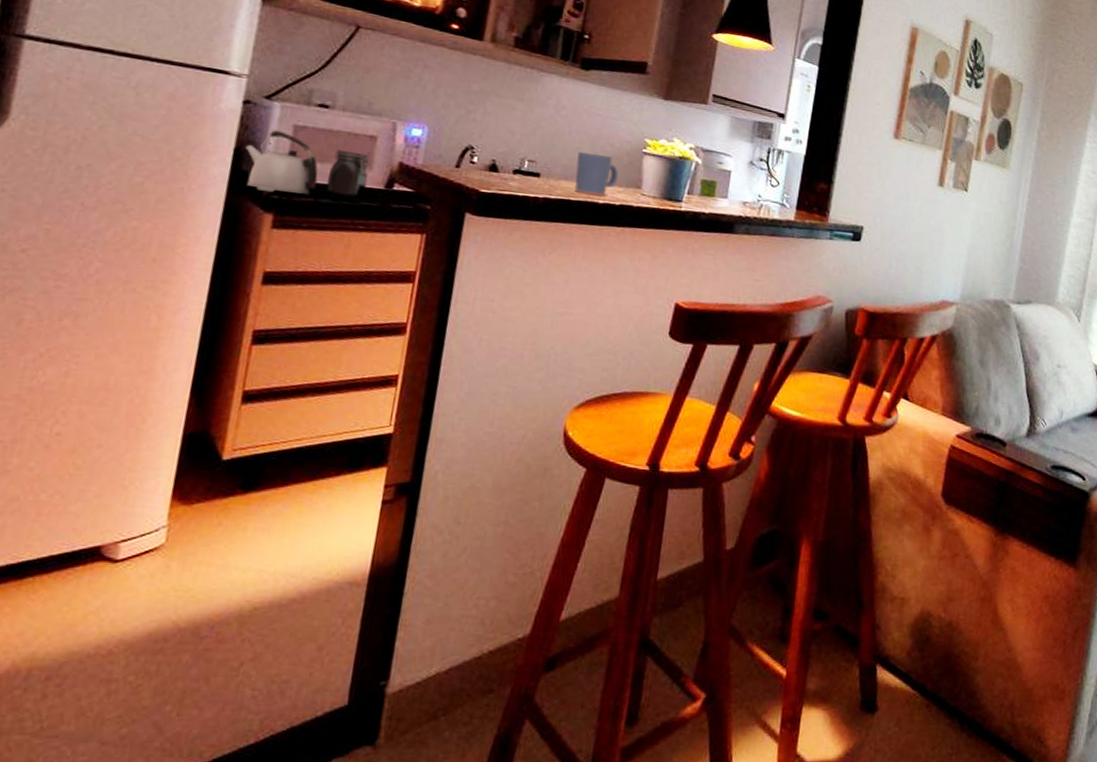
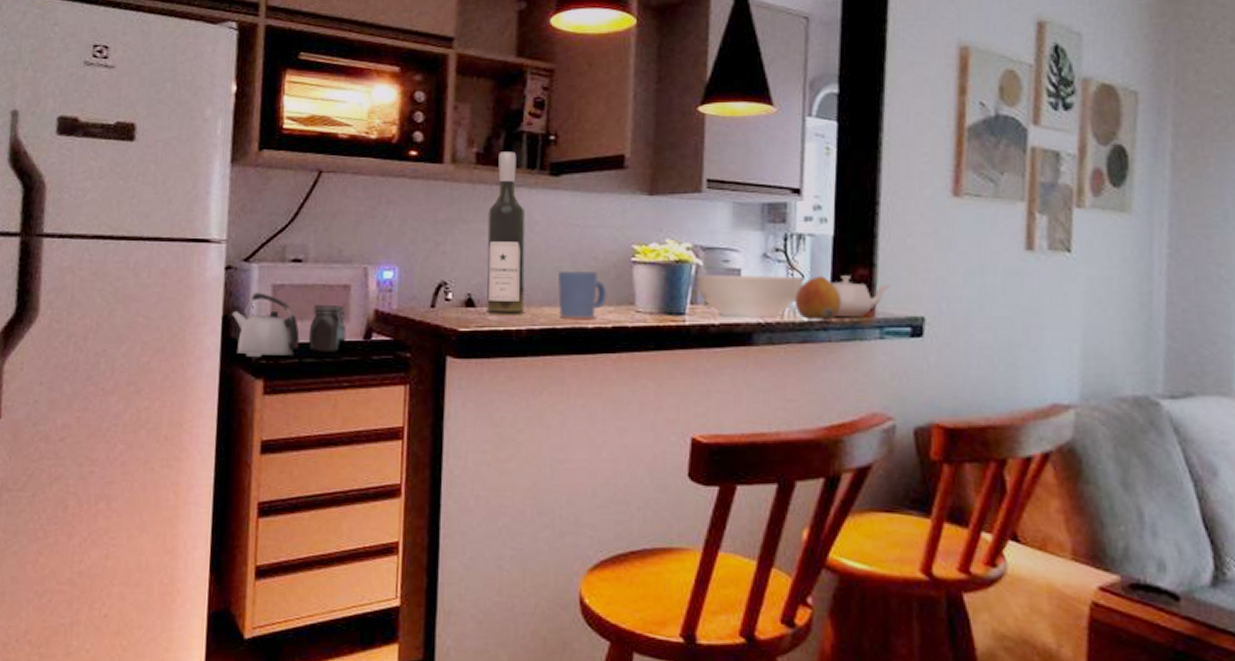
bottle: none [508,40,555,185] -> present [486,151,526,317]
bowl: none [695,171,779,213] -> present [697,274,804,318]
fruit: none [769,184,805,222] -> present [794,276,841,323]
teapot: none [799,187,843,221] -> present [832,276,892,318]

